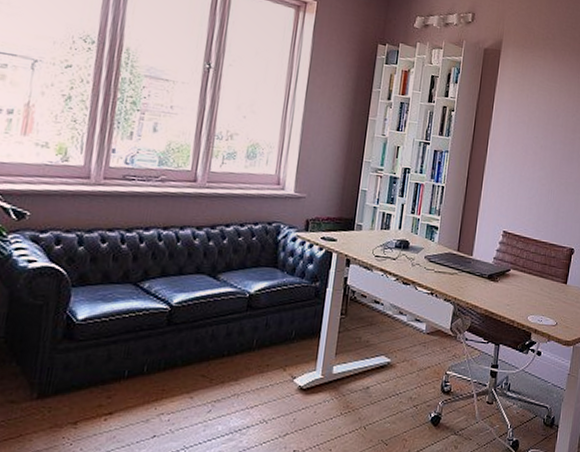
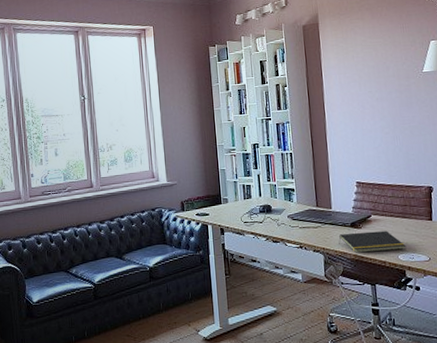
notepad: none [472,285,538,311] -> present [338,231,407,253]

